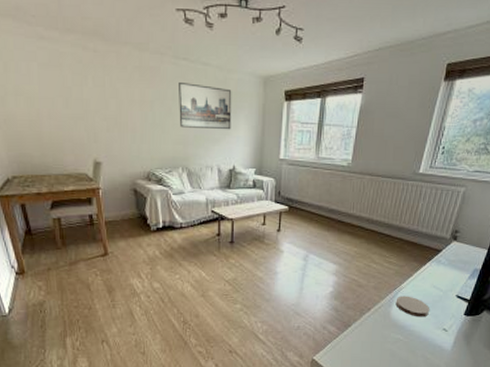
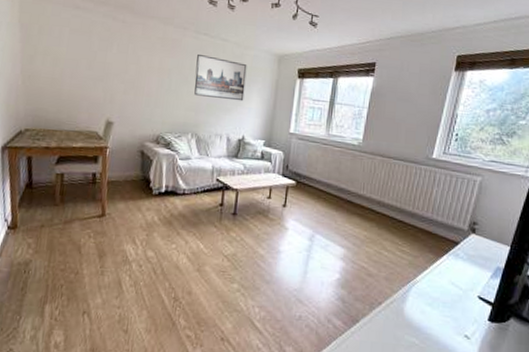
coaster: present [395,296,430,317] -> none [409,291,449,319]

